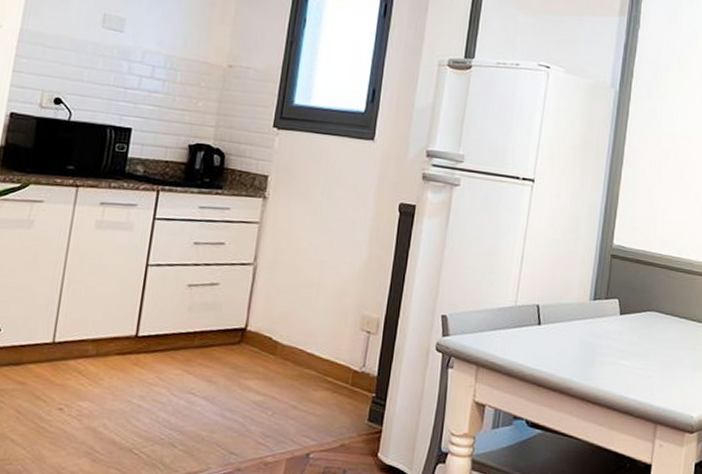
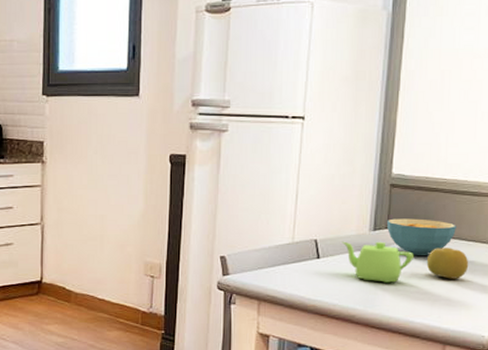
teapot: none [562,308,631,356] -> present [341,241,415,283]
cereal bowl: none [606,289,670,329] -> present [387,218,456,255]
fruit: none [641,322,681,356] -> present [426,248,469,279]

